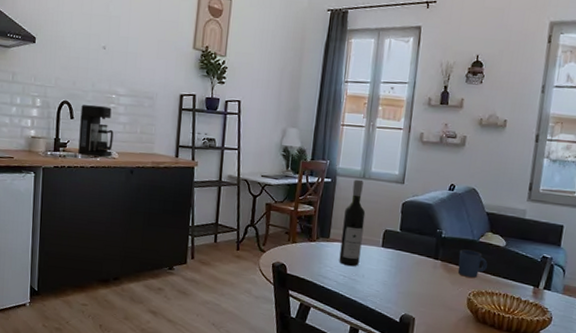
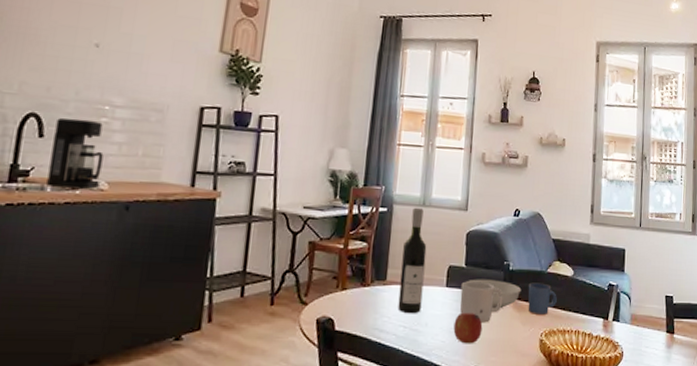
fruit: none [387,269,414,296] -> present [453,312,483,344]
mug: none [393,243,435,280] -> present [460,281,503,323]
bowl: none [401,242,453,269] -> present [467,279,522,309]

